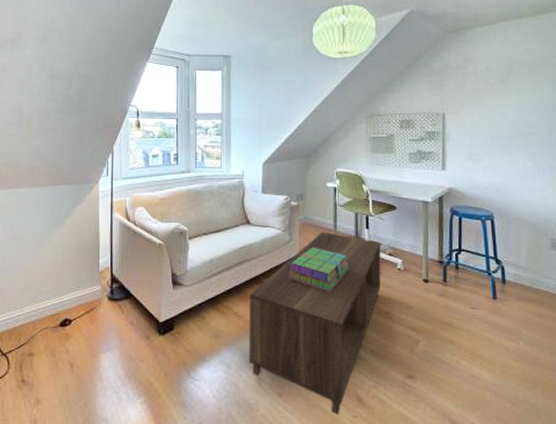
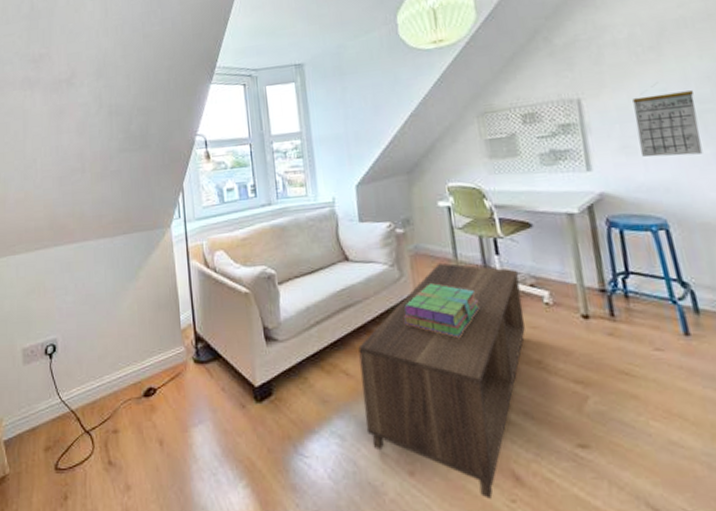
calendar: none [482,117,525,166] -> present [632,90,703,157]

